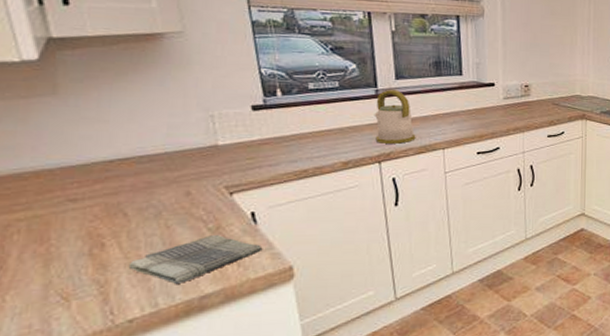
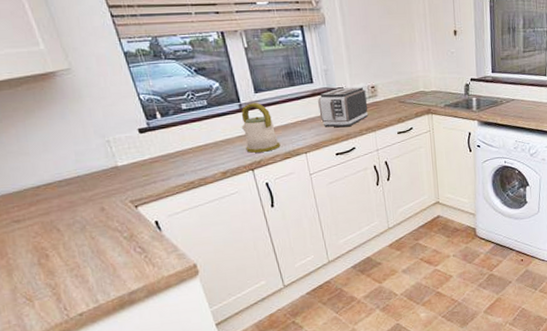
dish towel: present [128,234,263,285] -> none [69,241,170,285]
toaster: none [464,83,519,125] -> present [318,87,368,128]

